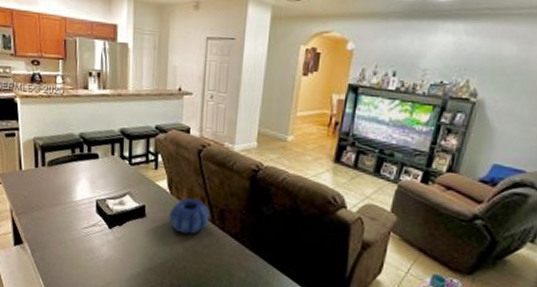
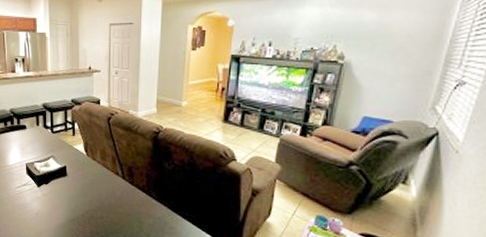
decorative bowl: present [169,198,210,234] -> none [86,158,120,189]

